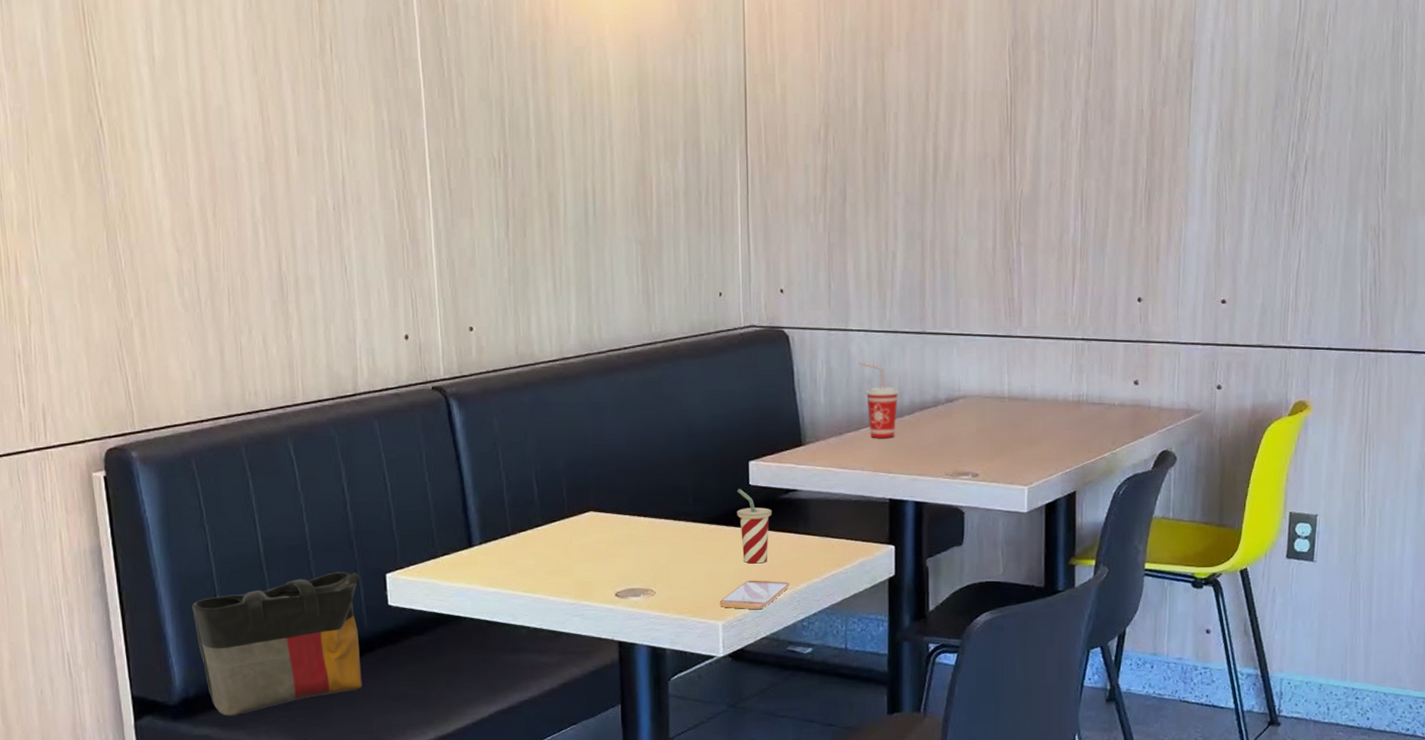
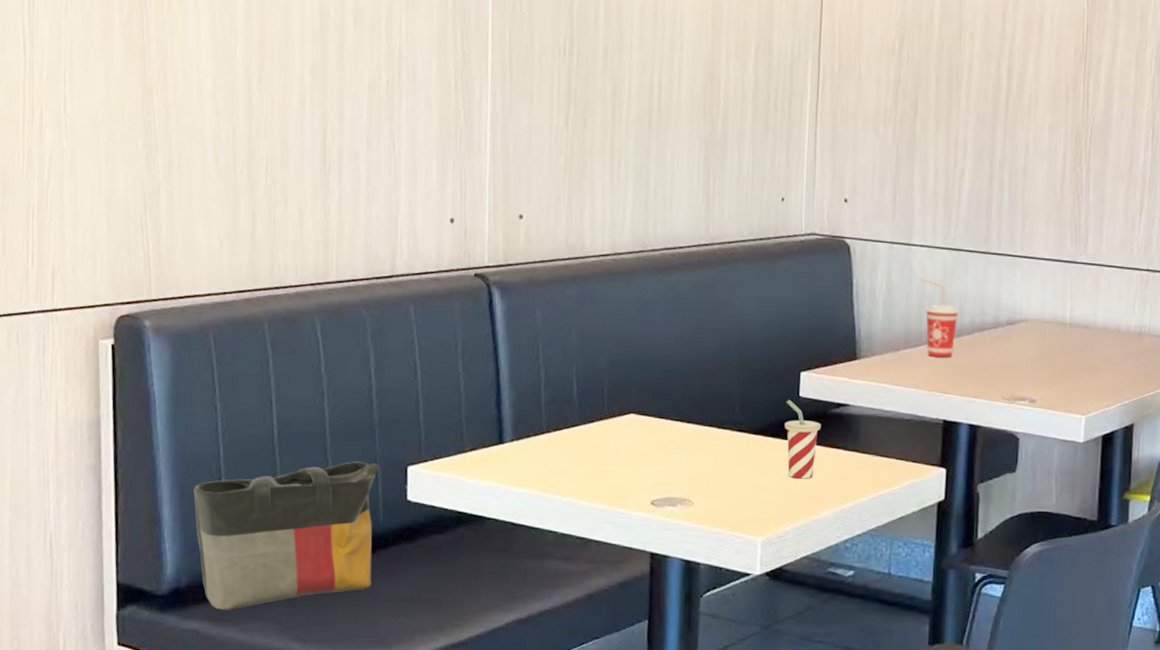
smartphone: present [719,580,790,610] -> none [759,496,835,528]

